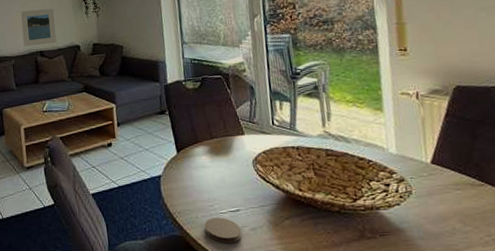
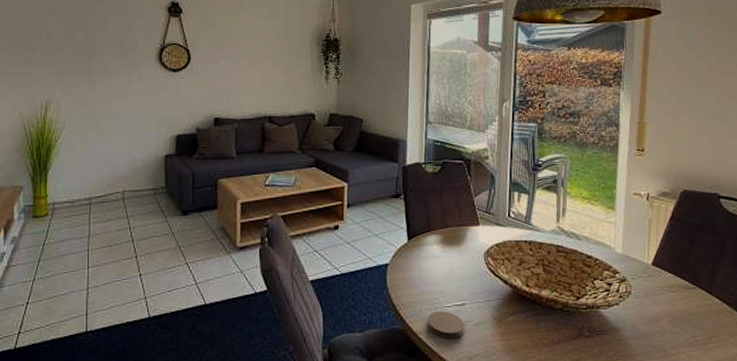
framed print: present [21,8,57,47] -> none [250,68,289,110]

